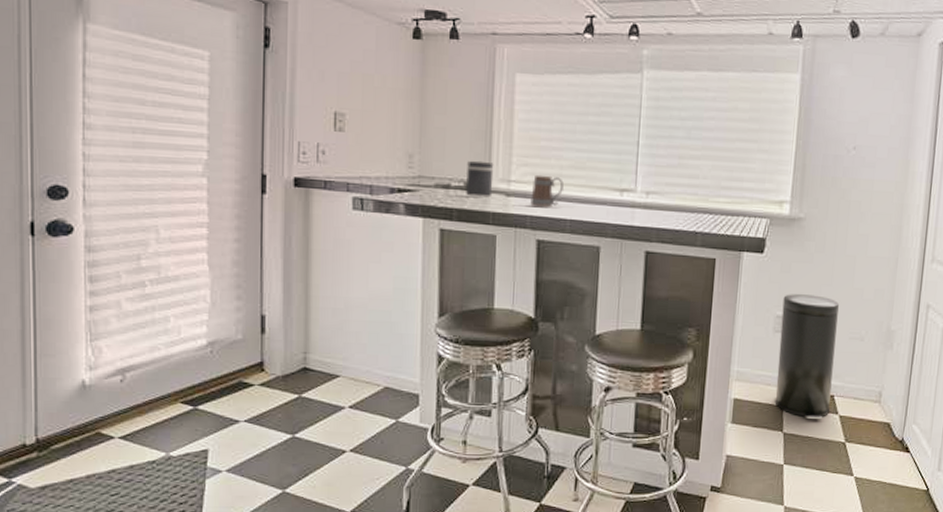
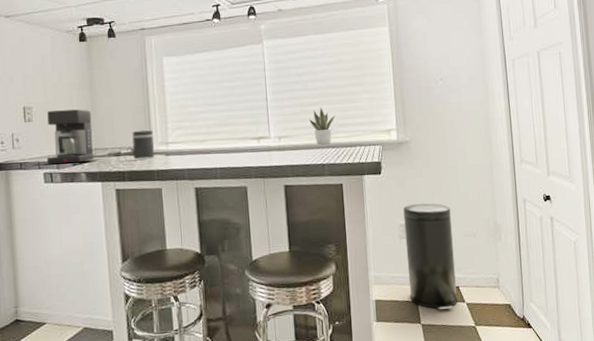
coffee maker: none [358,120,419,191] -> present [46,109,94,165]
beer mug: present [530,174,564,208] -> none [186,134,211,161]
potted plant: none [687,162,719,209] -> present [309,107,335,145]

